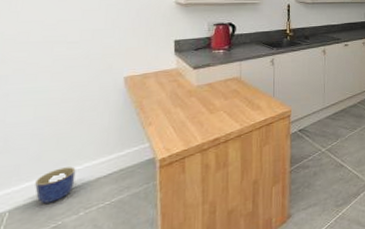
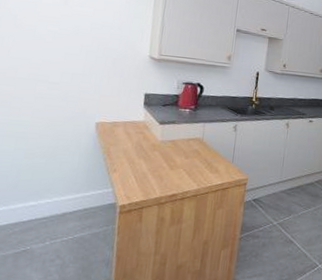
planter: present [35,166,76,204] -> none [10,198,46,228]

